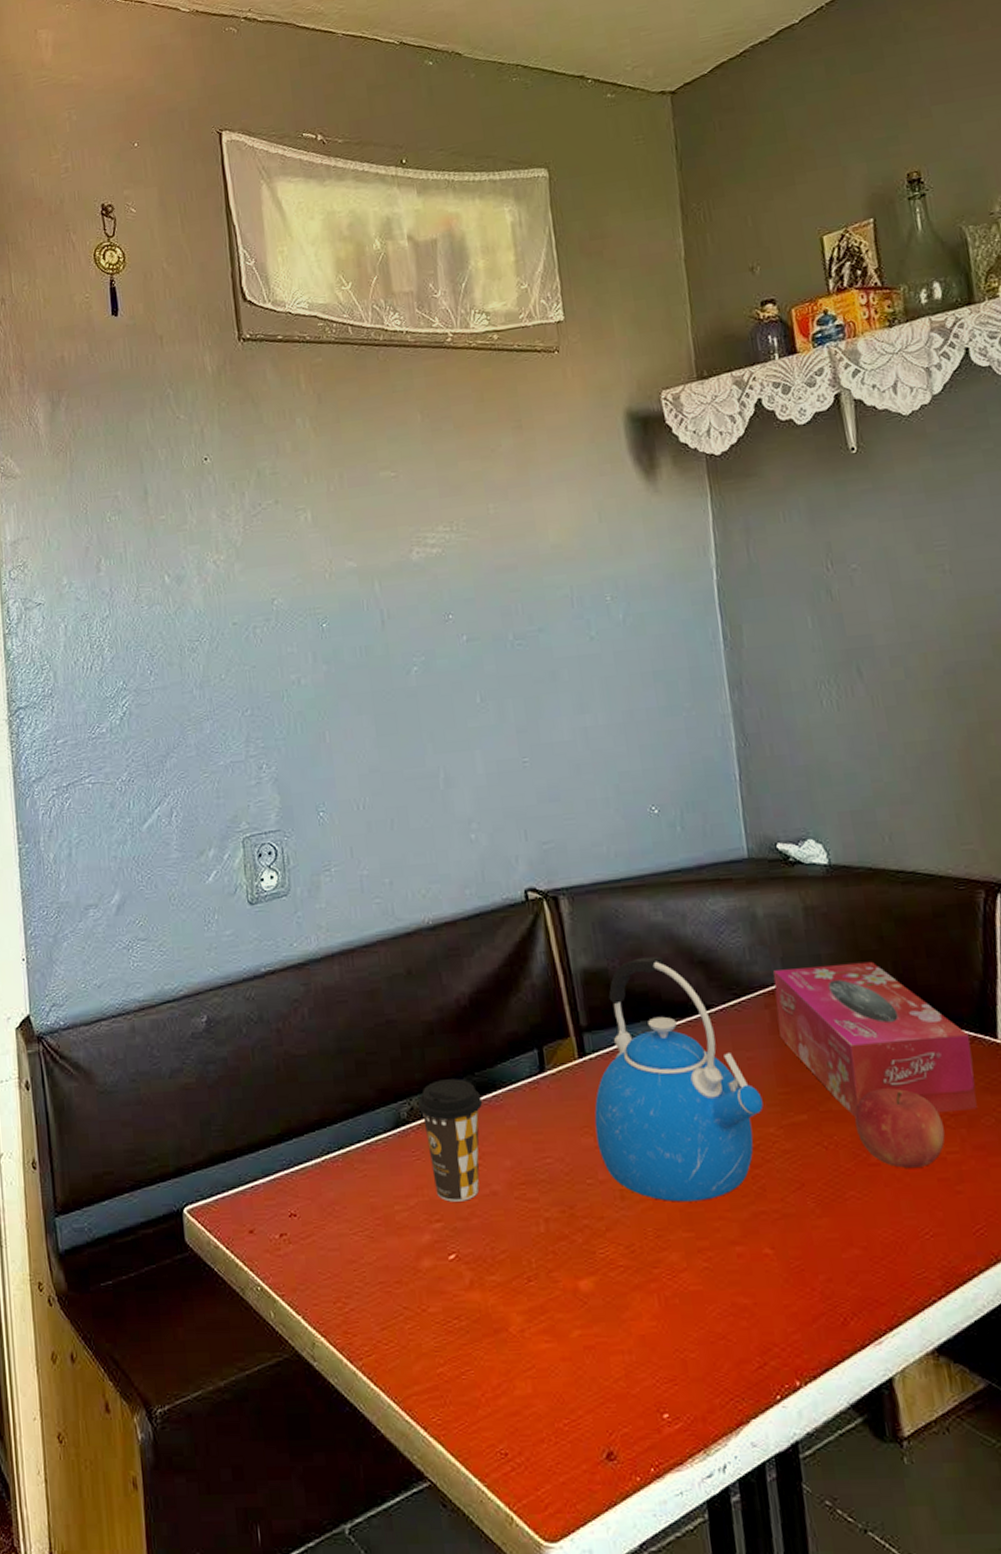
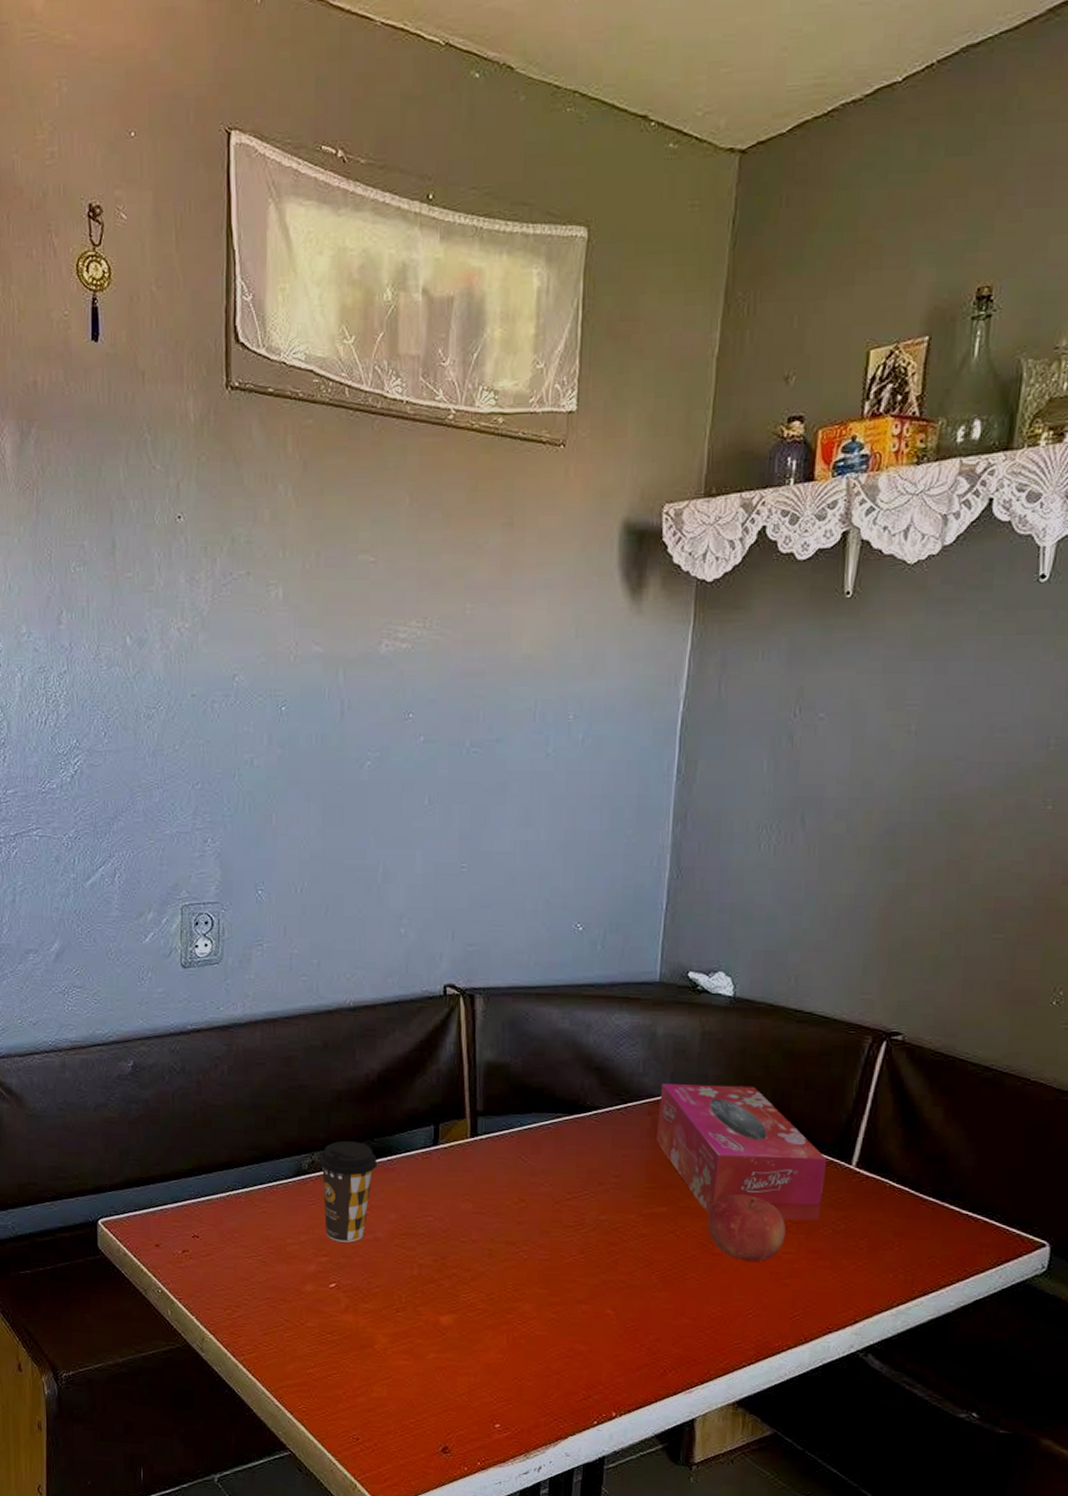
kettle: present [594,956,764,1202] -> none [475,1058,630,1266]

